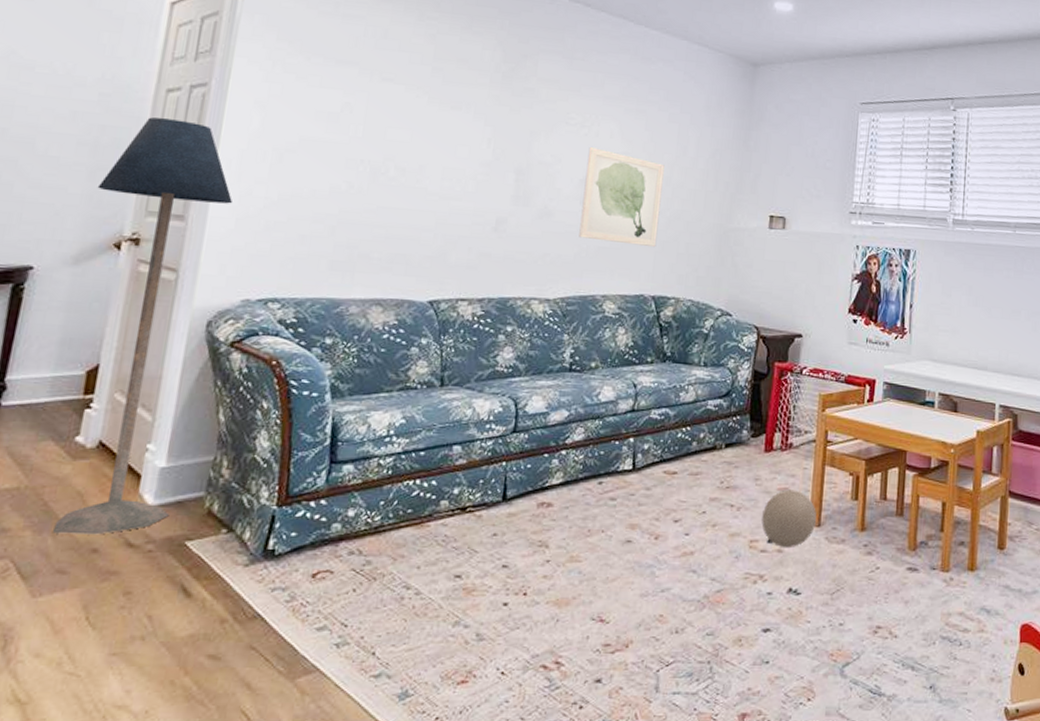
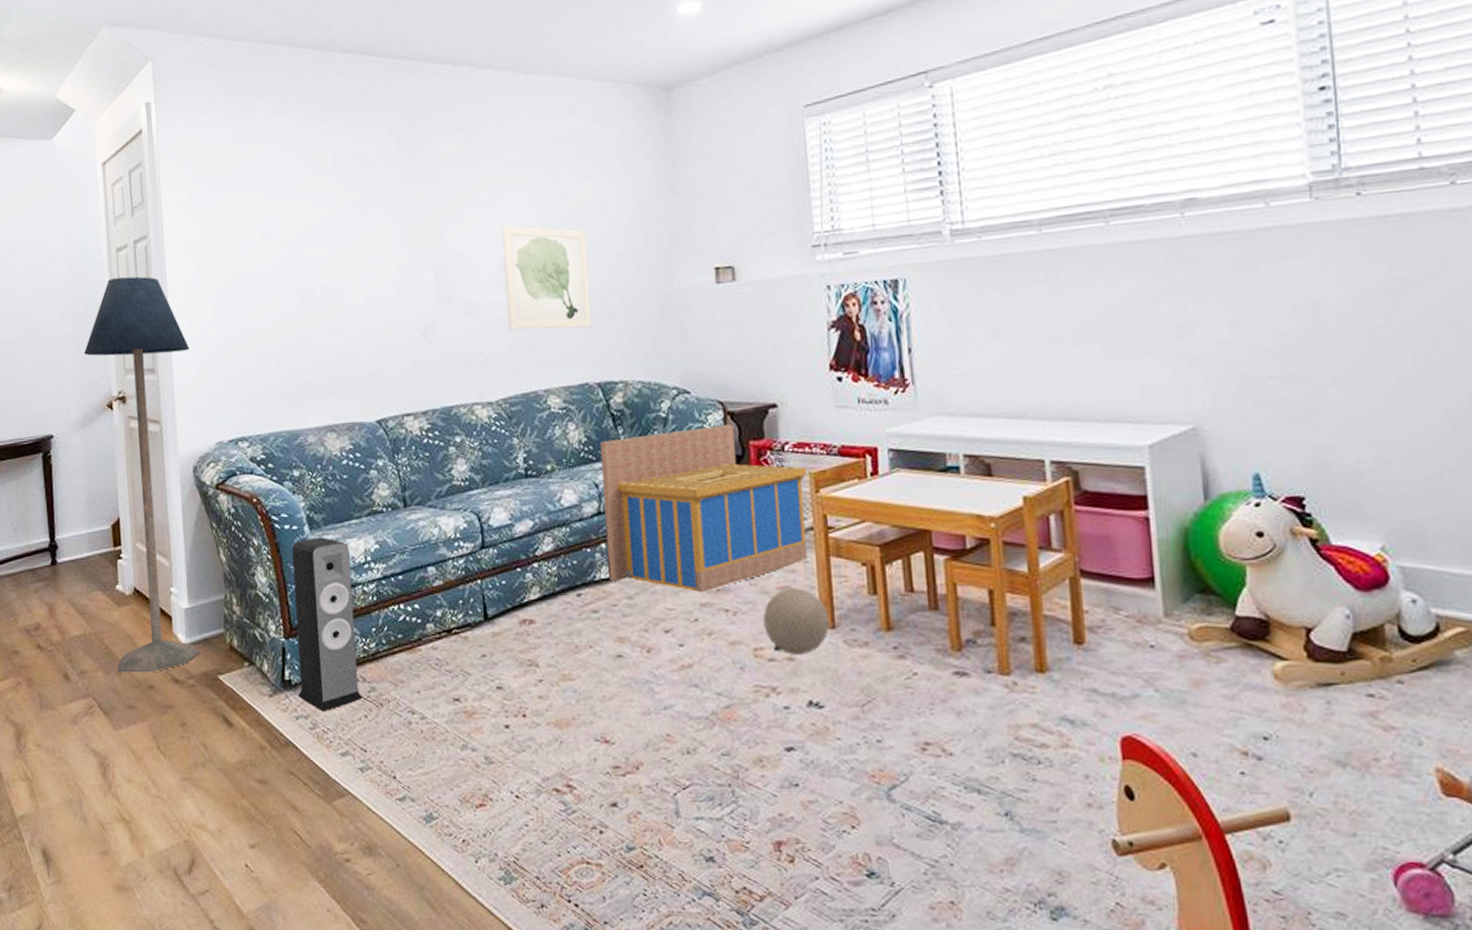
speaker: none [279,406,372,584] -> present [291,537,363,712]
storage bin: none [632,346,818,489] -> present [599,425,808,593]

